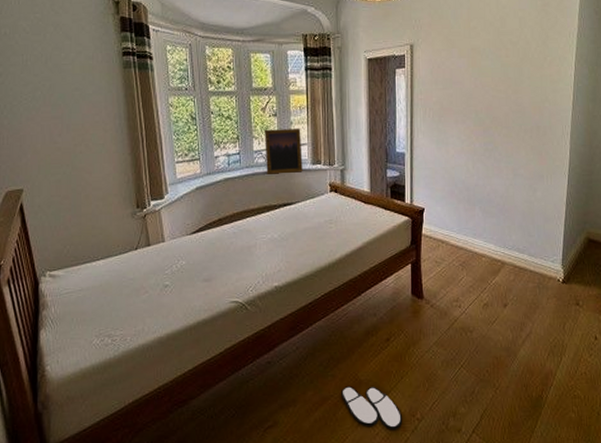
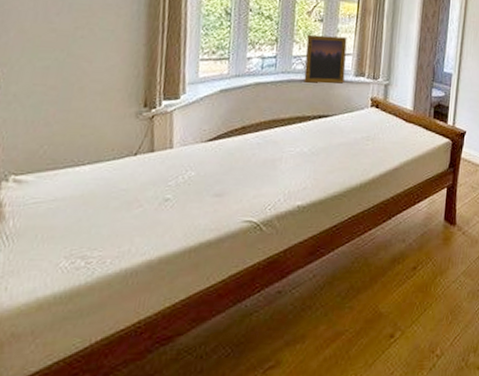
slippers: present [341,386,402,430] -> none [357,319,421,369]

